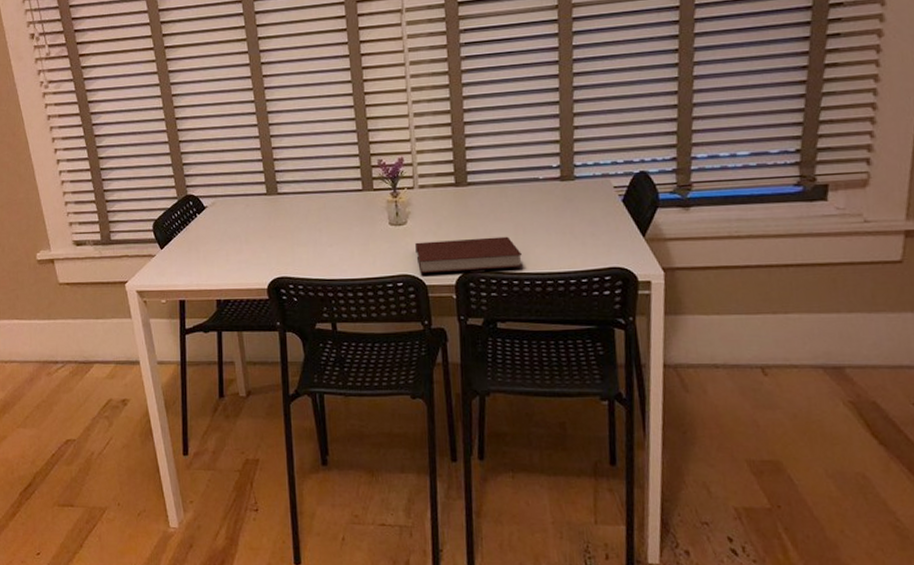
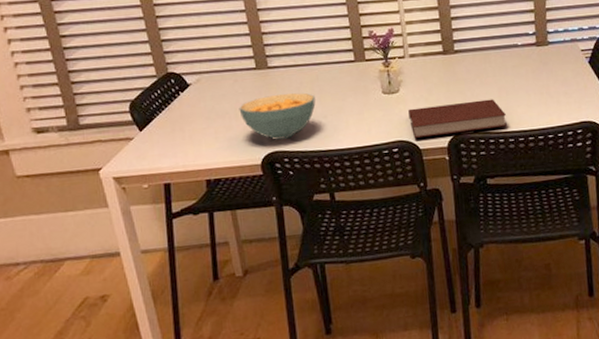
cereal bowl: none [249,220,322,266] -> present [239,92,316,140]

